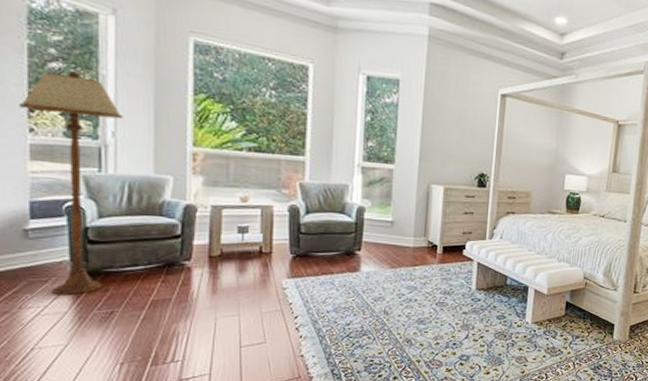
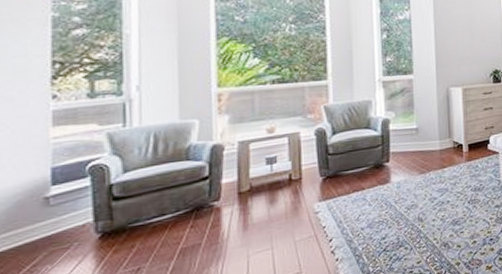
floor lamp: present [18,71,123,295] -> none [41,35,148,261]

